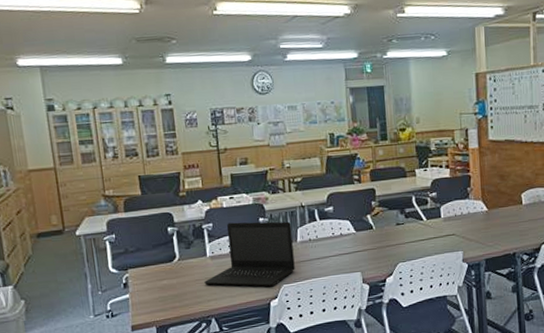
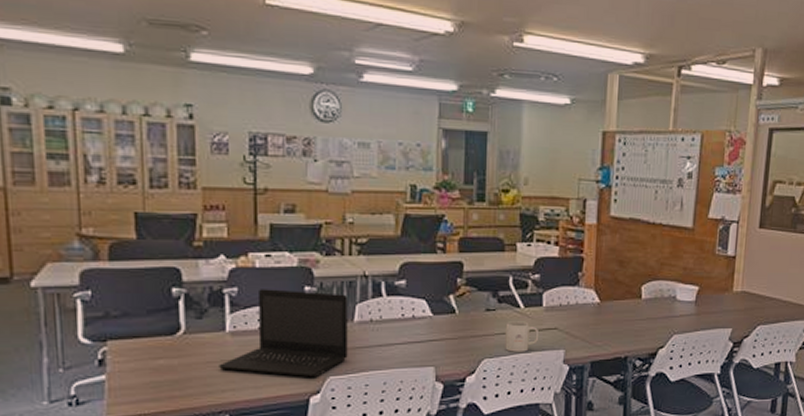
mug: none [413,231,441,256] -> present [505,321,540,352]

